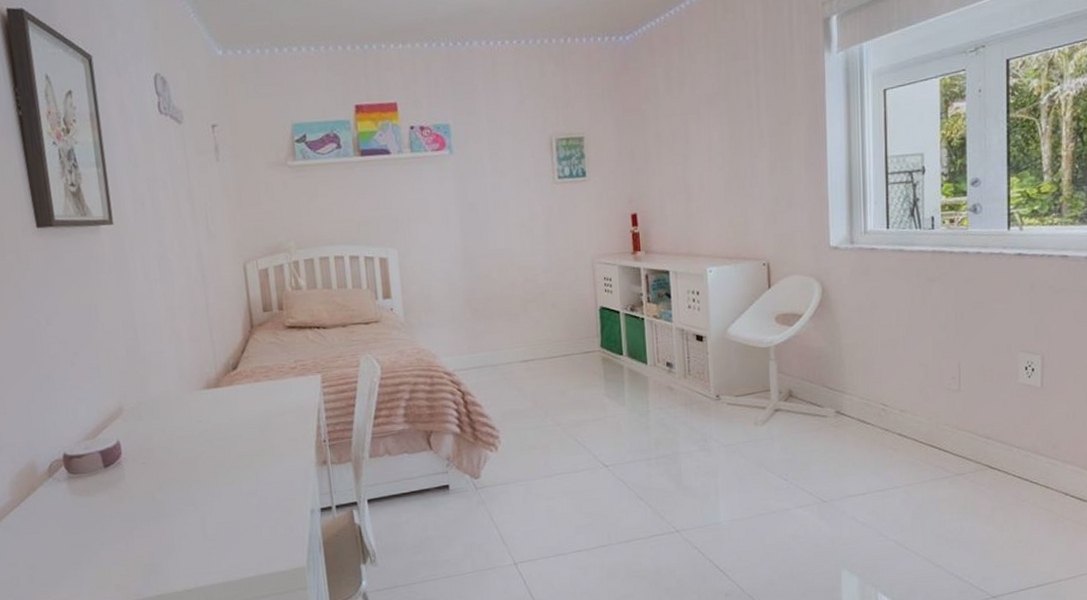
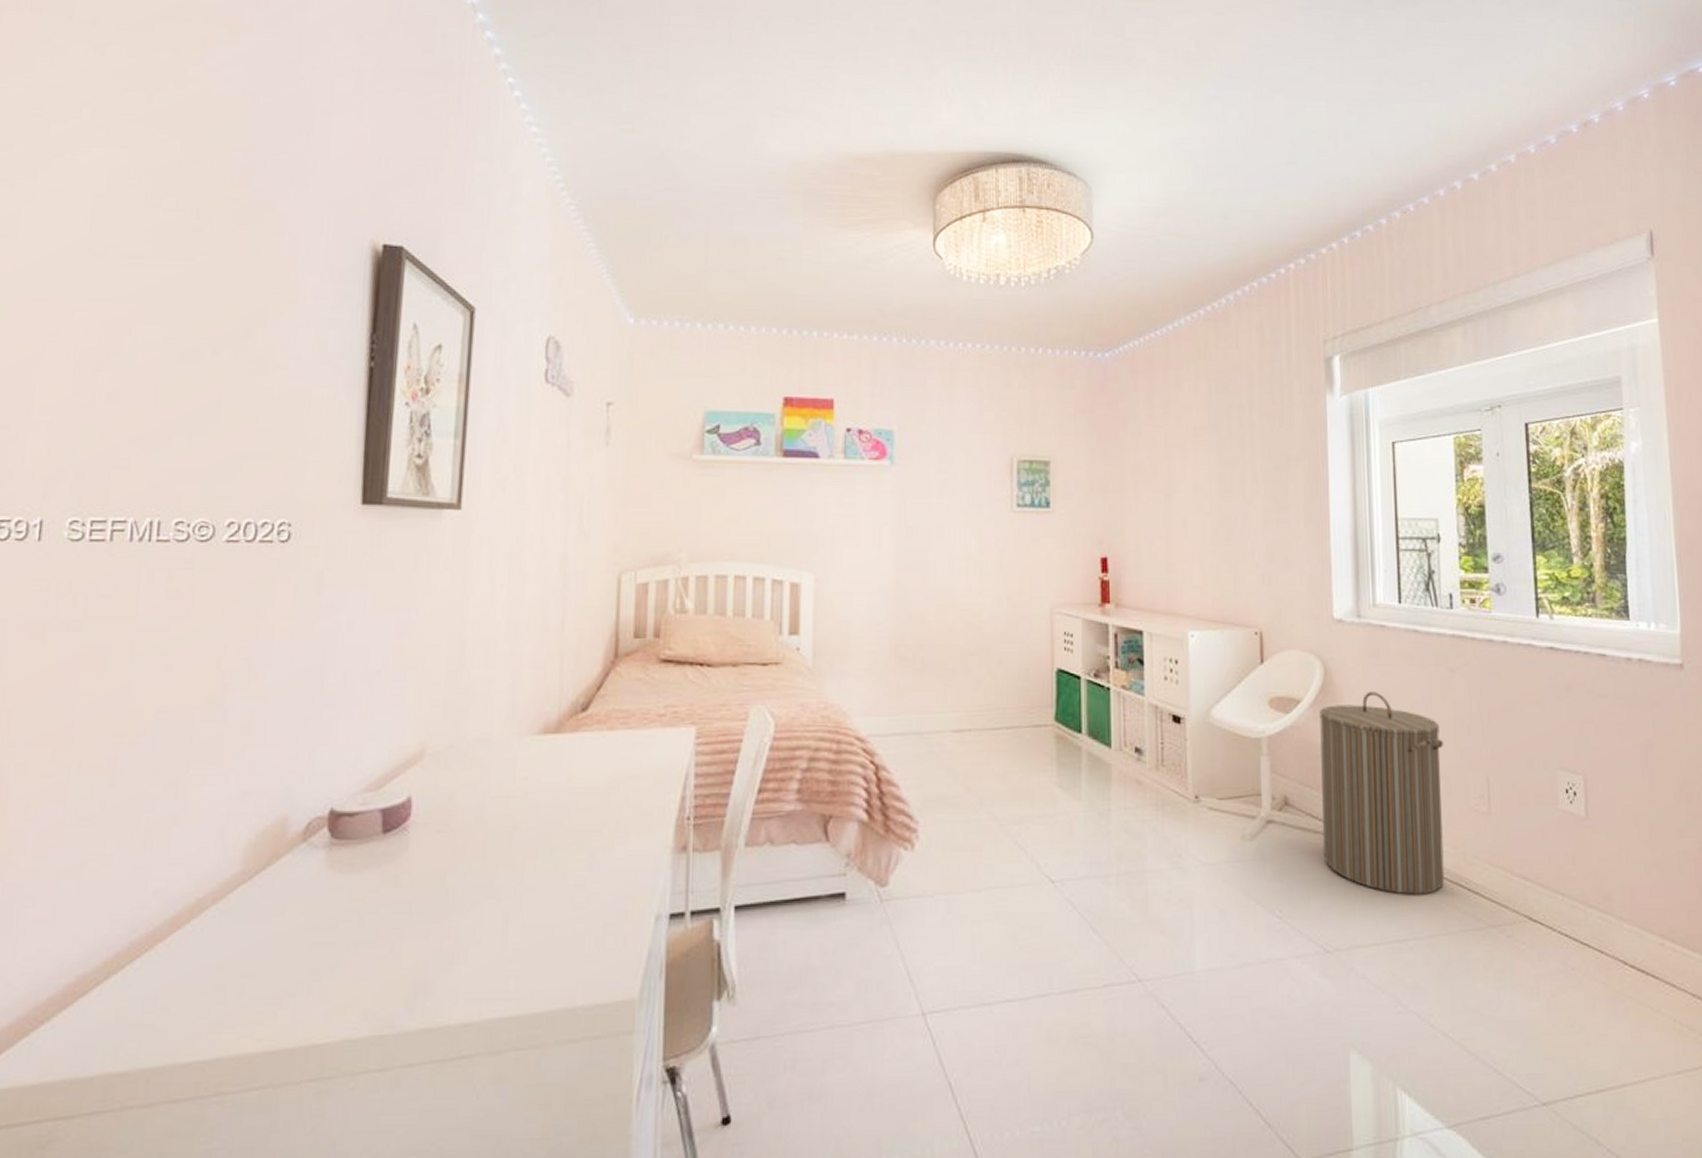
laundry hamper: none [818,302,923,457] -> present [1319,691,1445,895]

